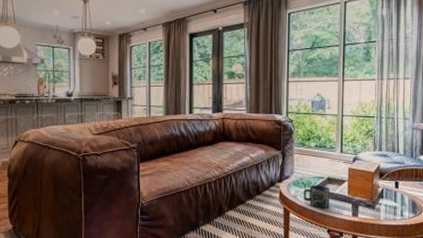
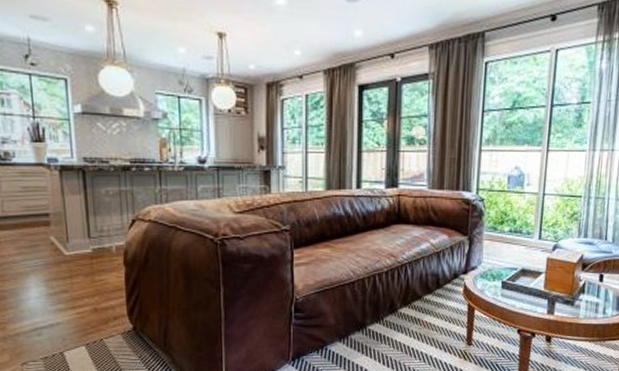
cup: present [303,185,330,208] -> none [492,277,524,305]

